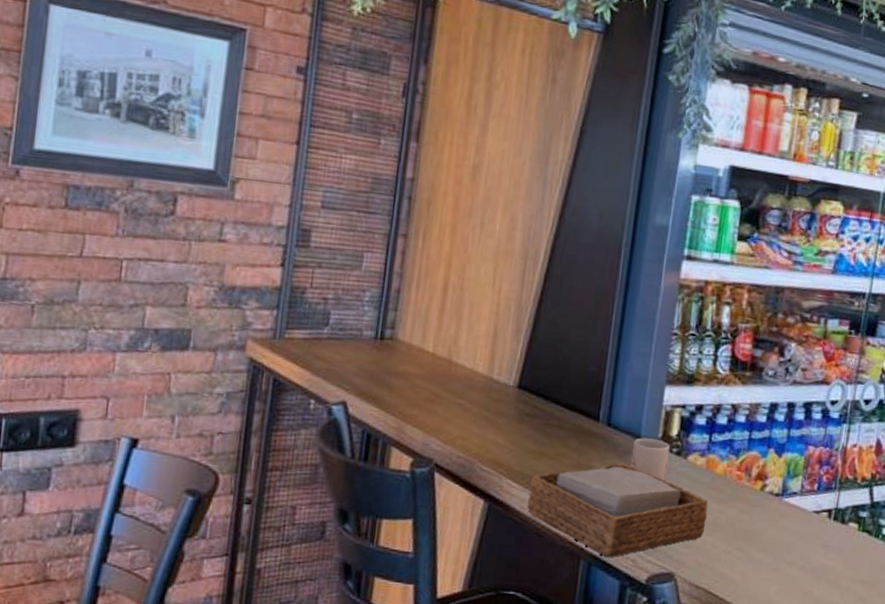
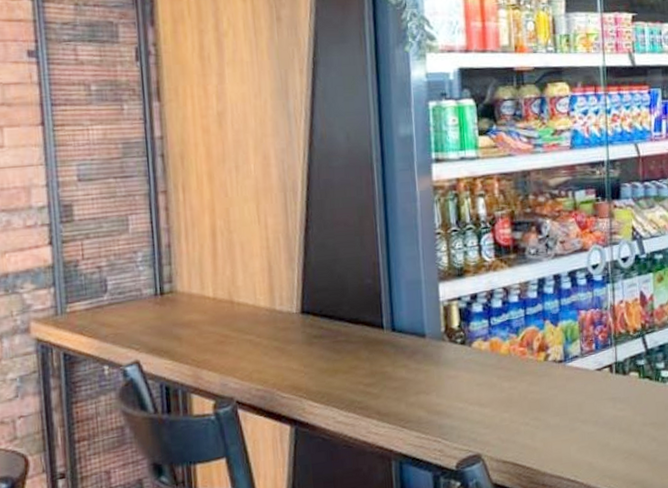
napkin holder: present [526,463,709,557] -> none [331,362,501,453]
mug: present [630,438,671,481] -> none [419,334,457,371]

